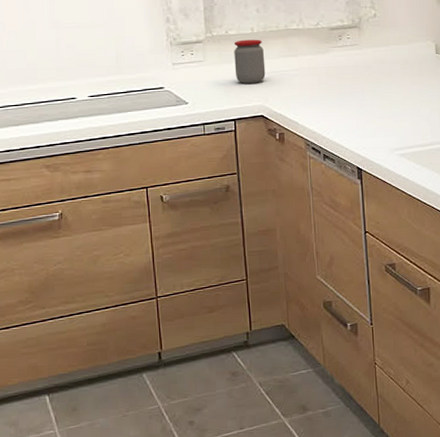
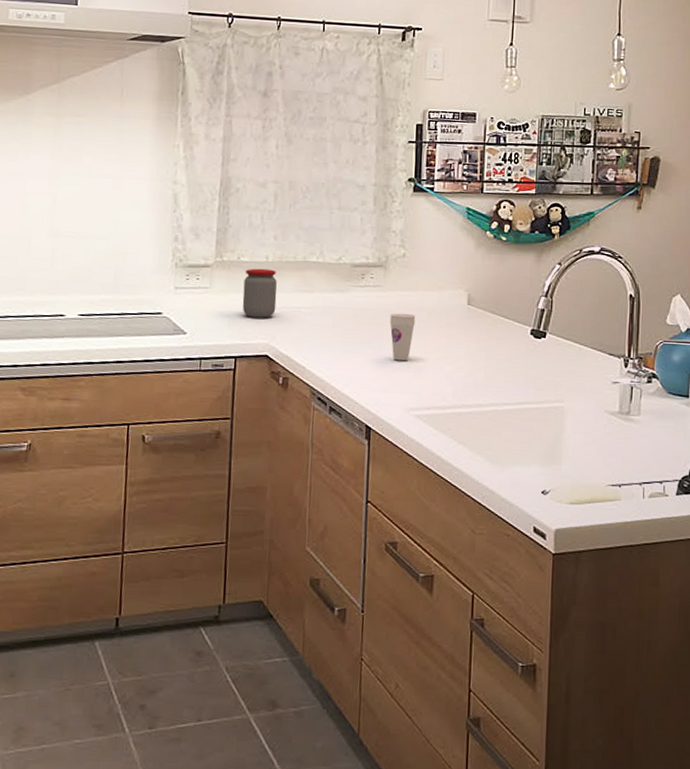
cup: none [368,66,391,109] -> present [390,313,416,361]

